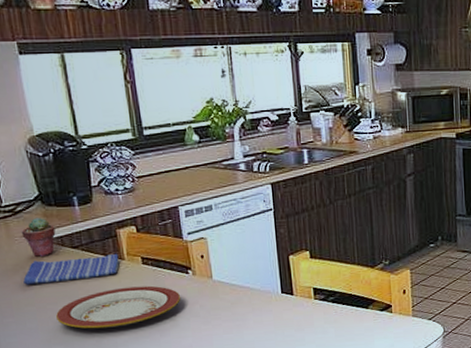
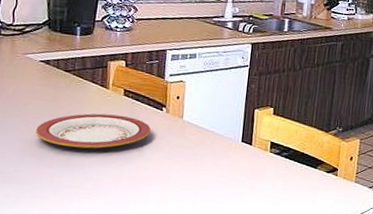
potted succulent: present [21,217,56,257] -> none [24,39,55,75]
dish towel: present [23,253,119,285] -> none [15,77,105,101]

